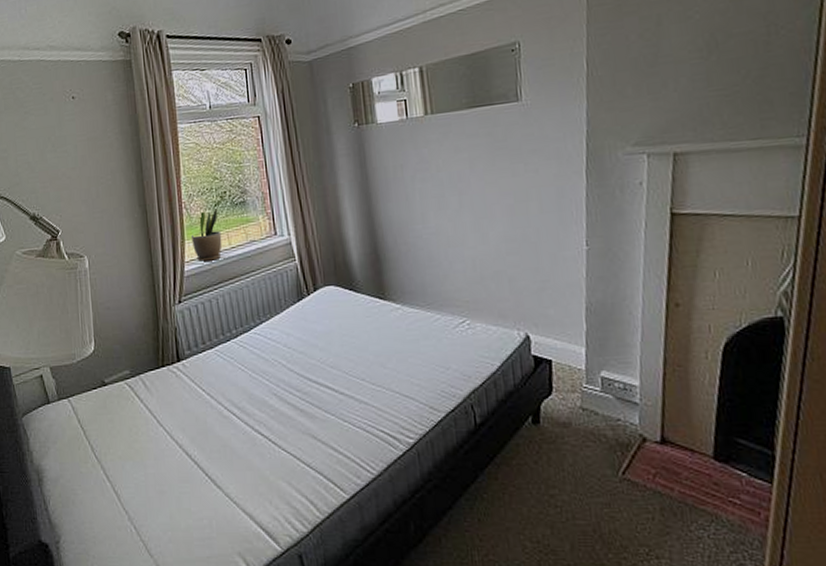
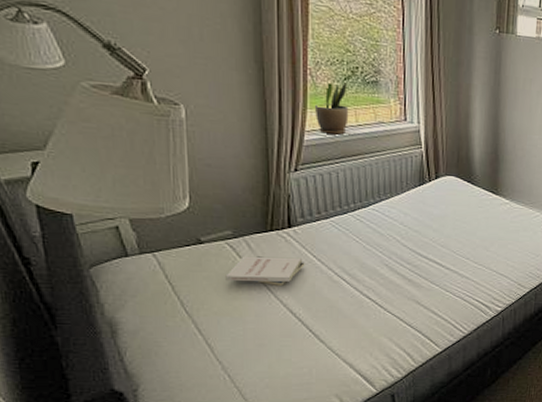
books: none [126,393,195,425] -> present [225,256,305,286]

